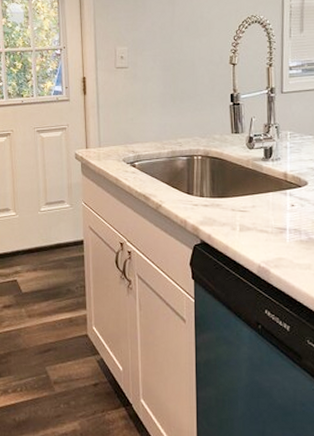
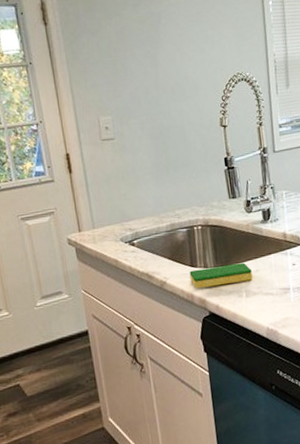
dish sponge: none [185,196,248,216] -> present [189,262,253,289]

